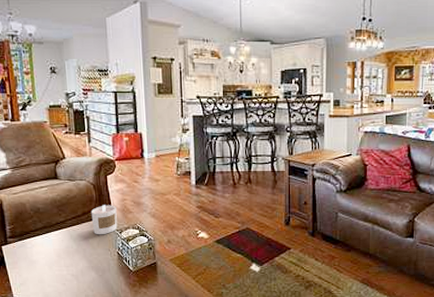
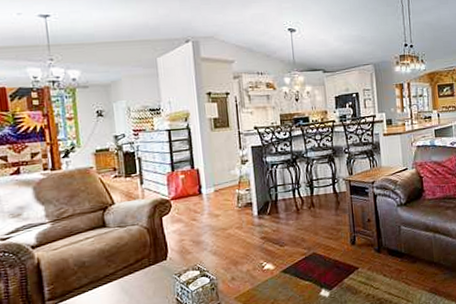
candle: present [91,205,118,235] -> none [145,247,176,283]

